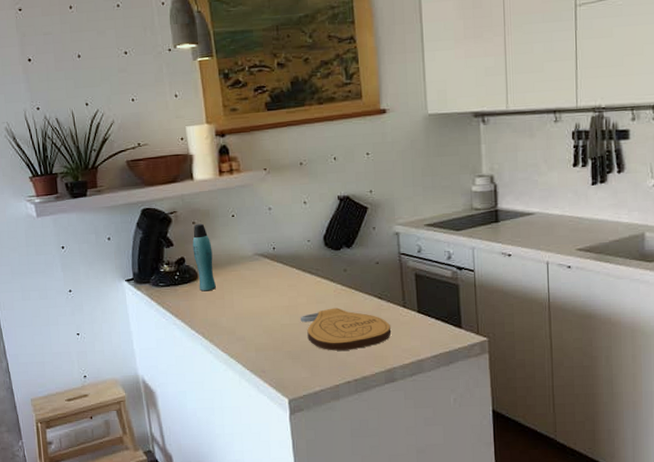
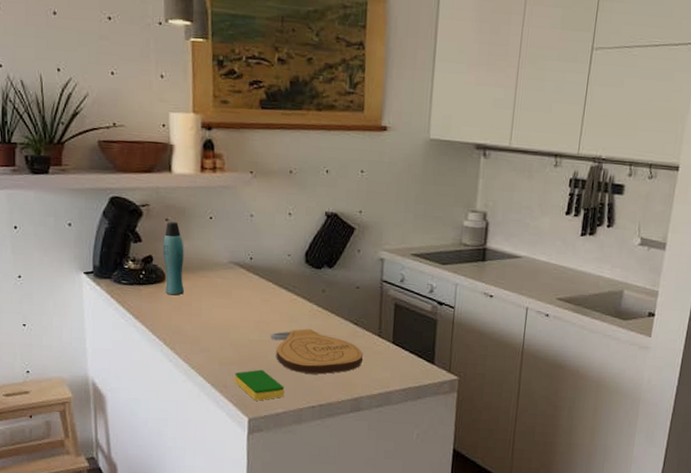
dish sponge: none [271,351,320,382] -> present [235,369,285,401]

